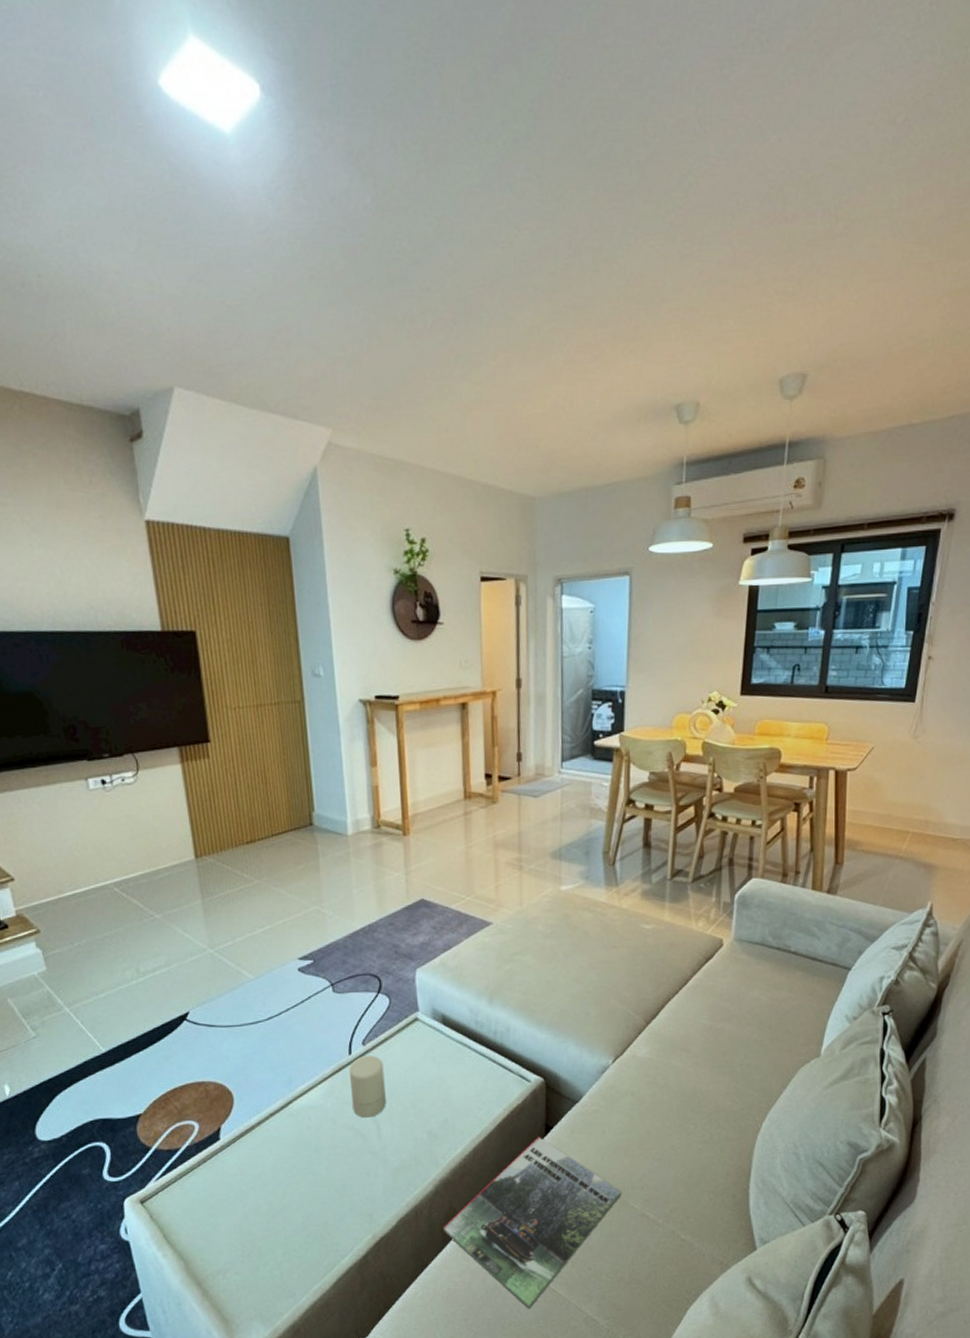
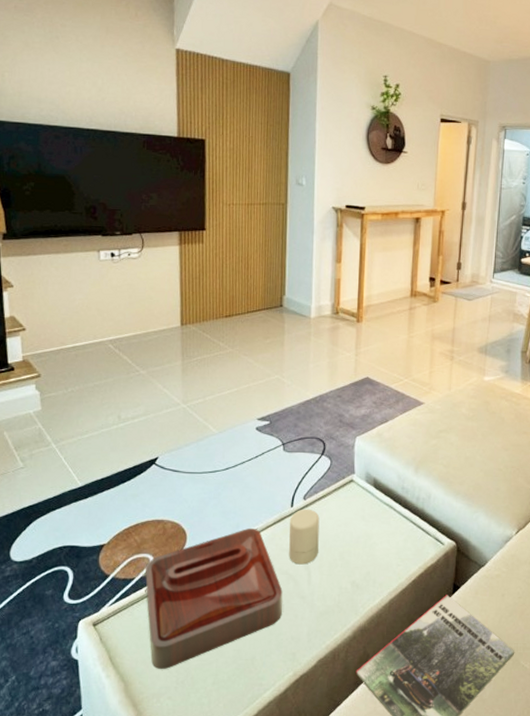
decorative tray: none [190,1082,352,1243] -> present [144,529,283,669]

